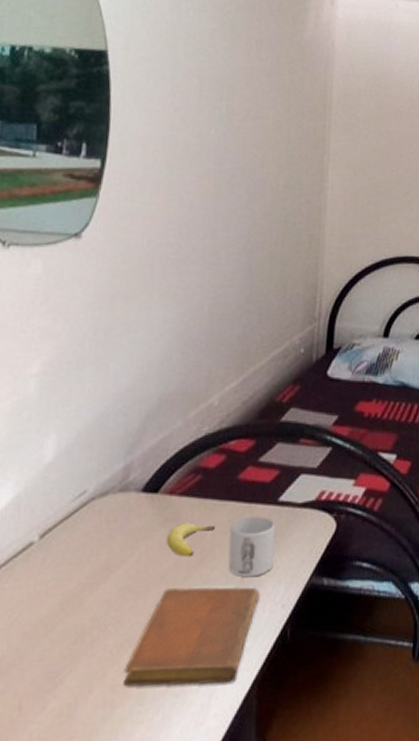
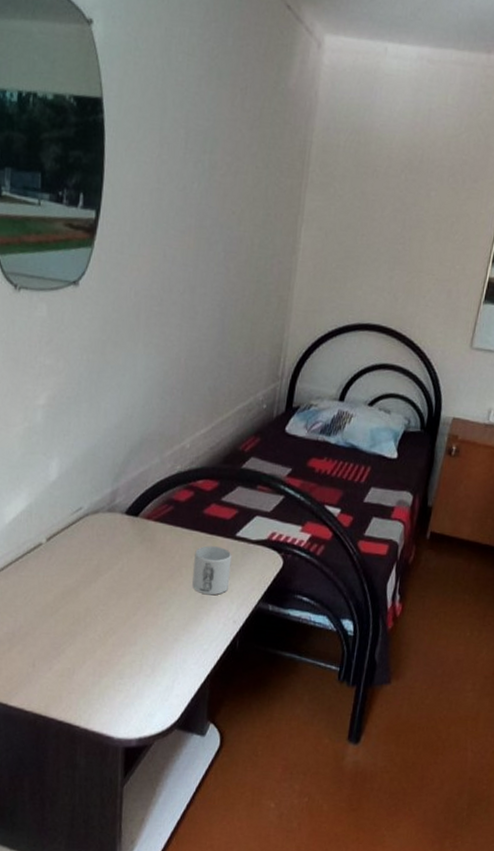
notebook: present [123,587,260,687] -> none [108,594,216,674]
fruit: present [167,522,215,557] -> none [144,544,182,572]

